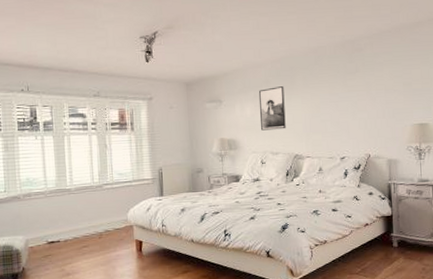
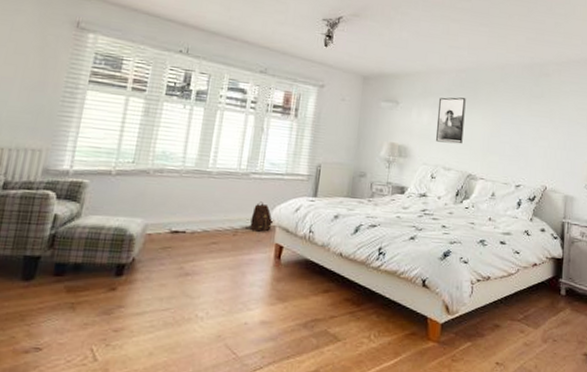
backpack: none [108,207,130,232] -> present [245,201,274,232]

